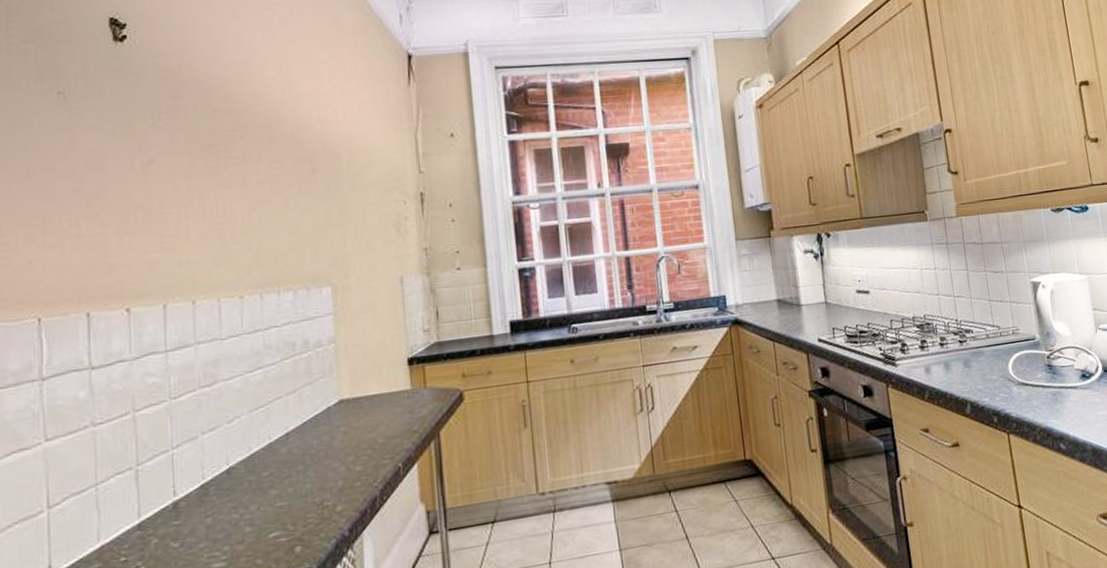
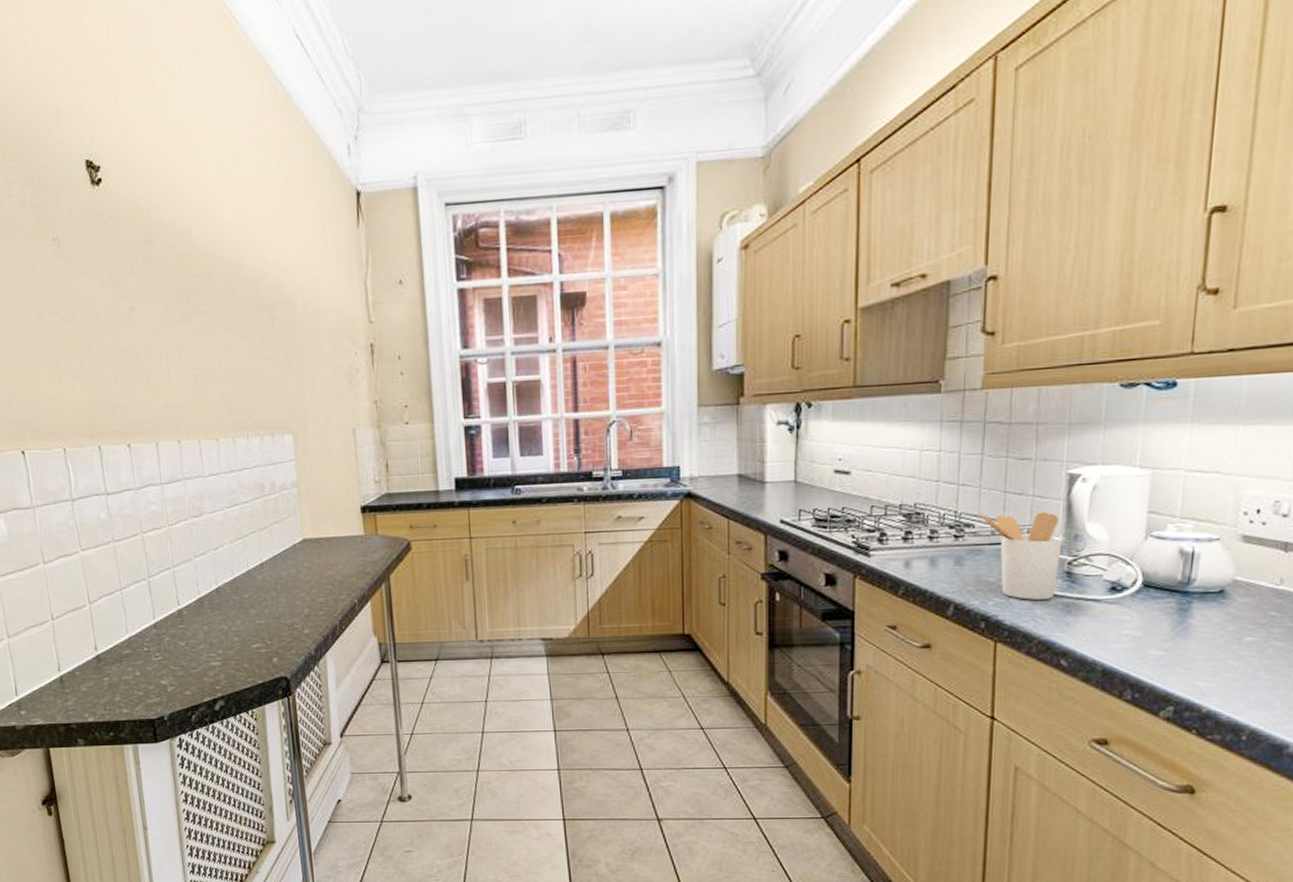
utensil holder: none [973,314,1043,393] -> present [978,511,1062,600]

